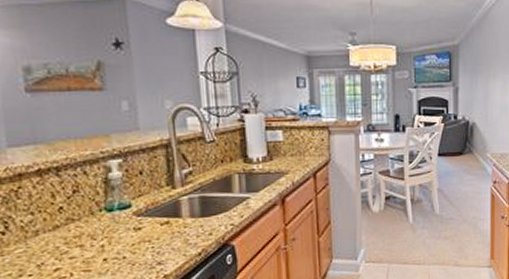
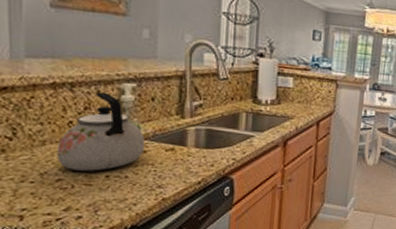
kettle: none [50,172,140,258] -> present [57,92,146,171]

